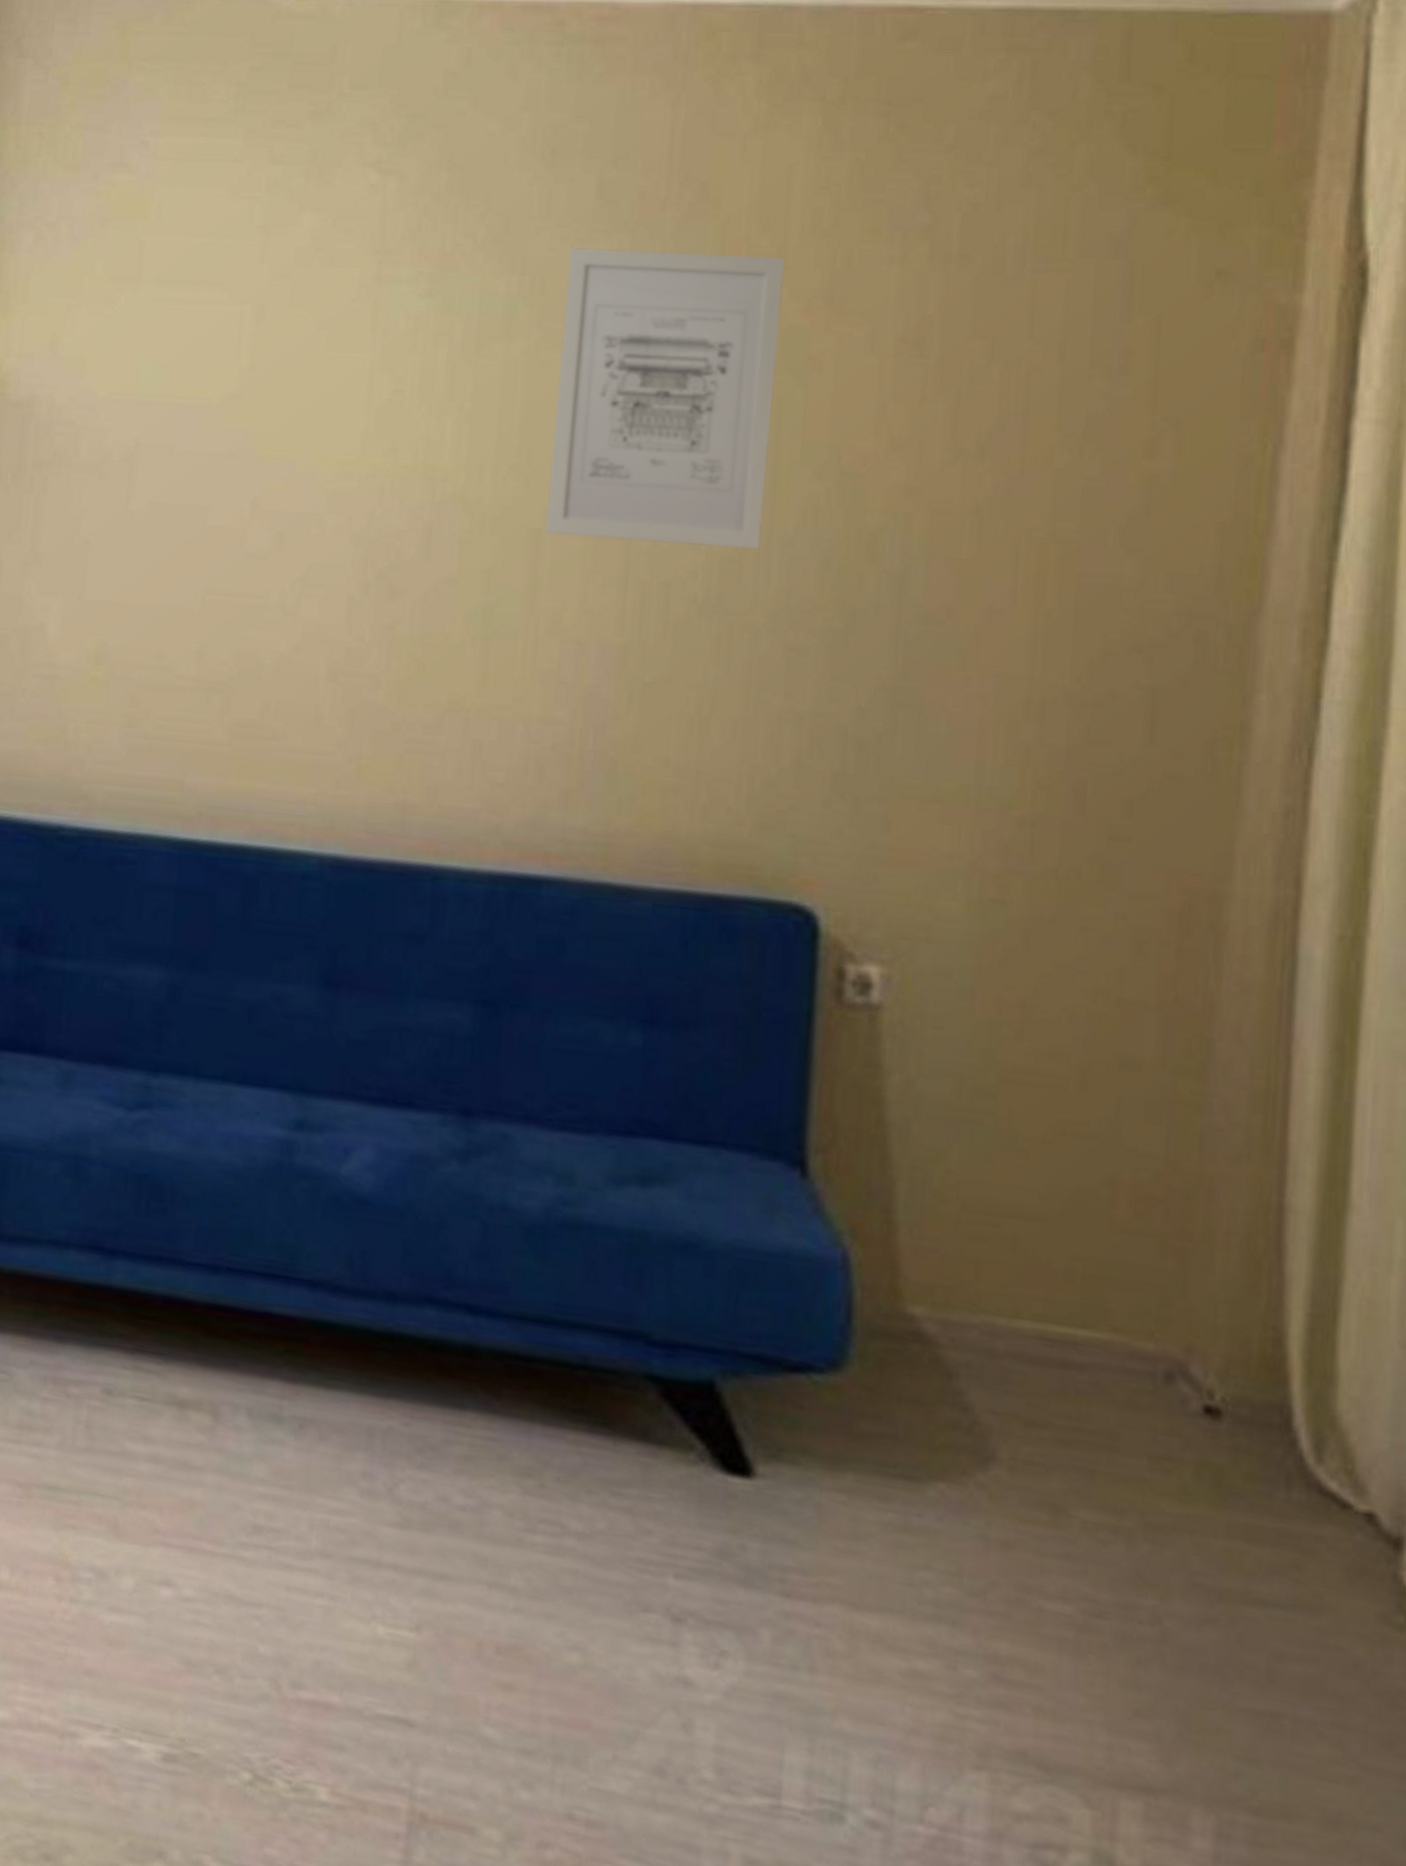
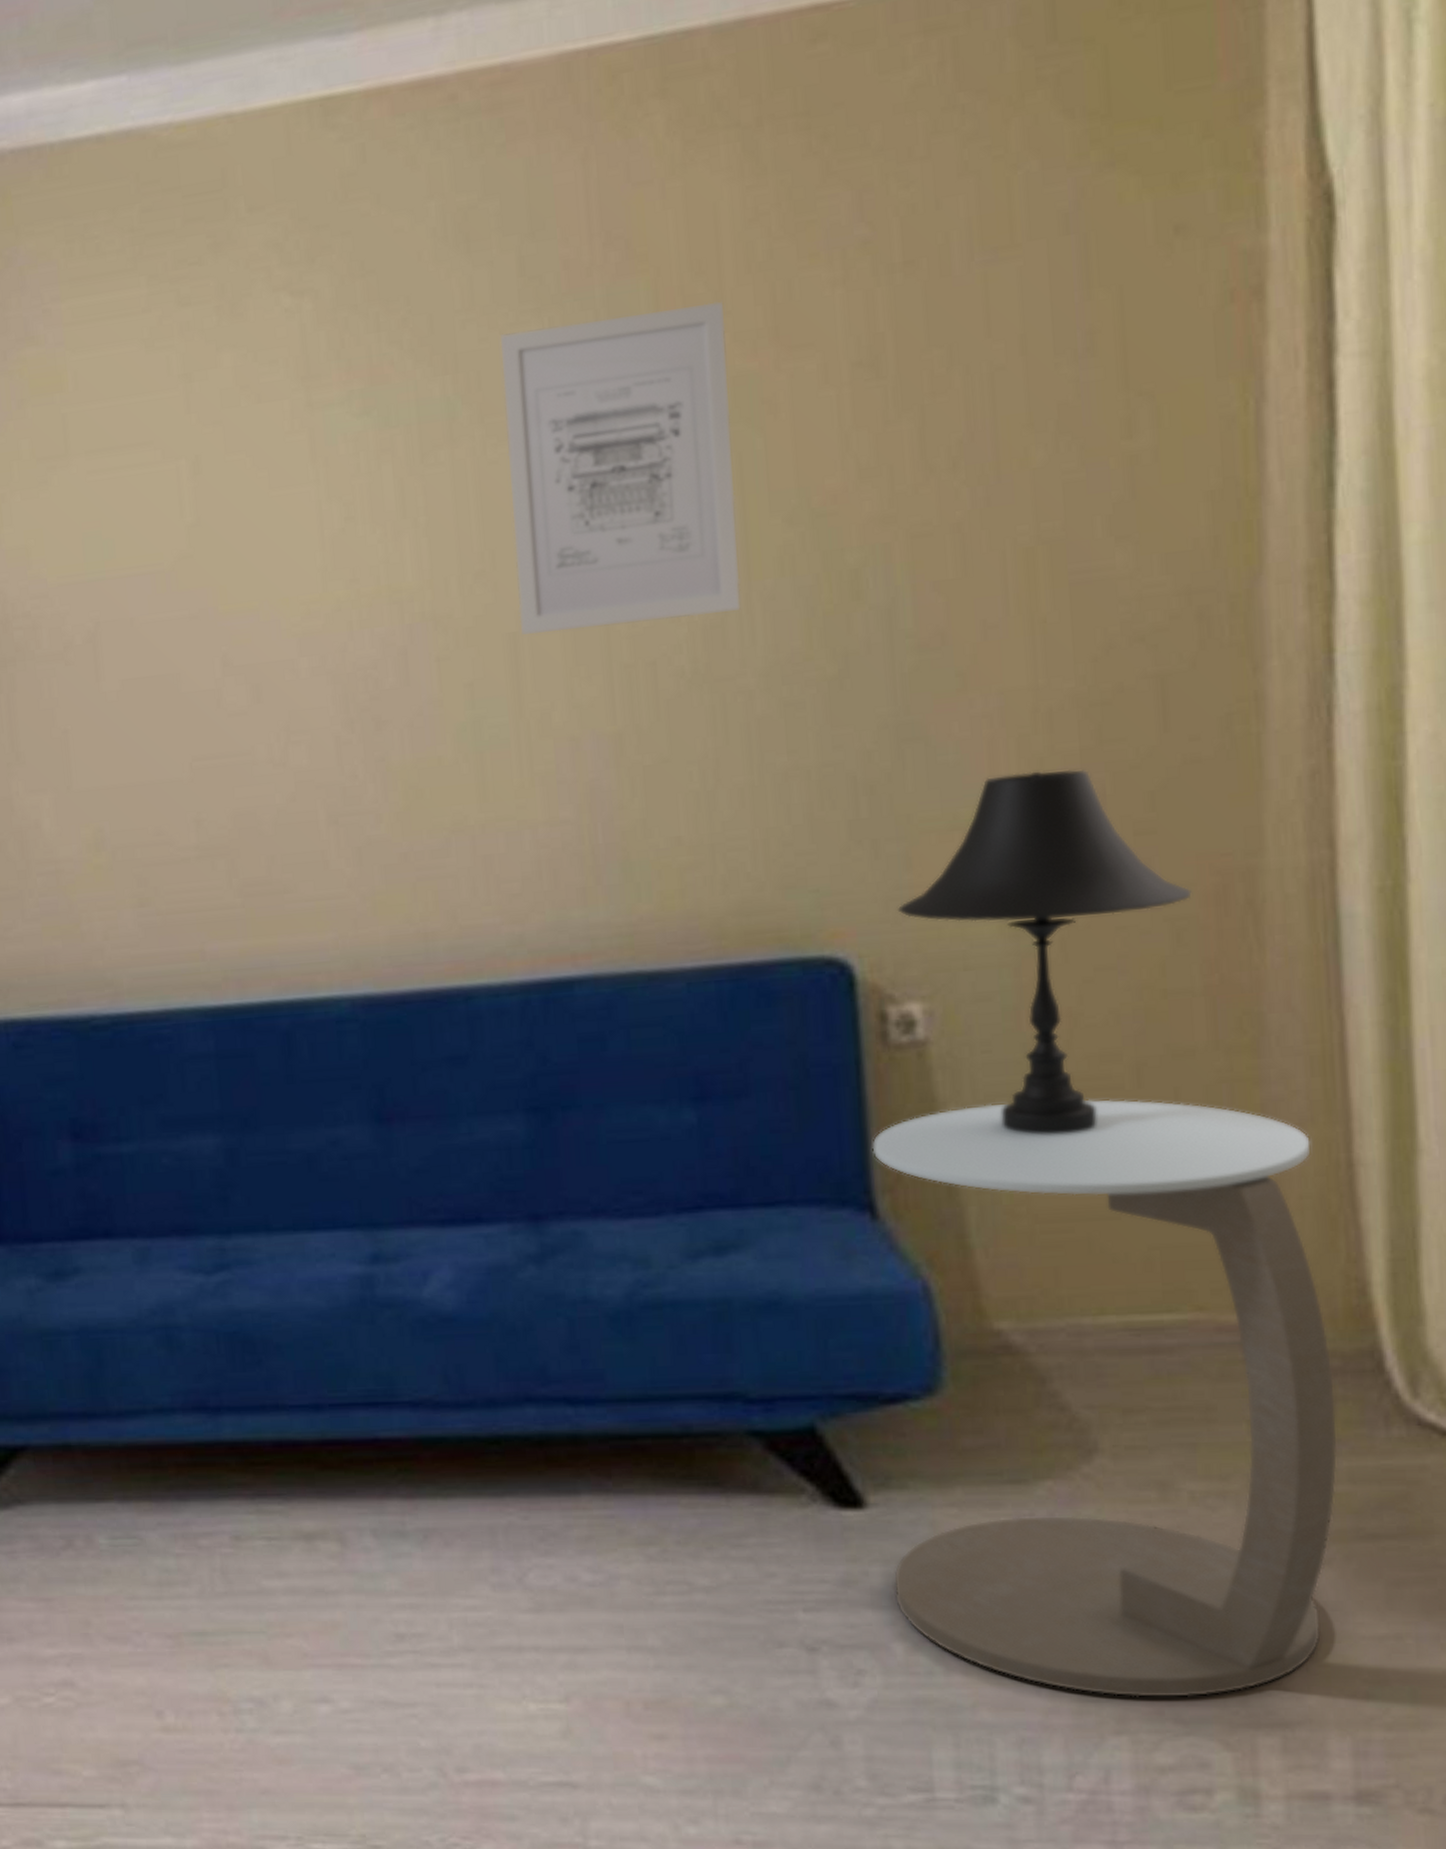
side table: none [770,1079,1244,1745] -> present [872,1099,1338,1697]
table lamp: none [869,756,1158,1127] -> present [897,769,1192,1135]

